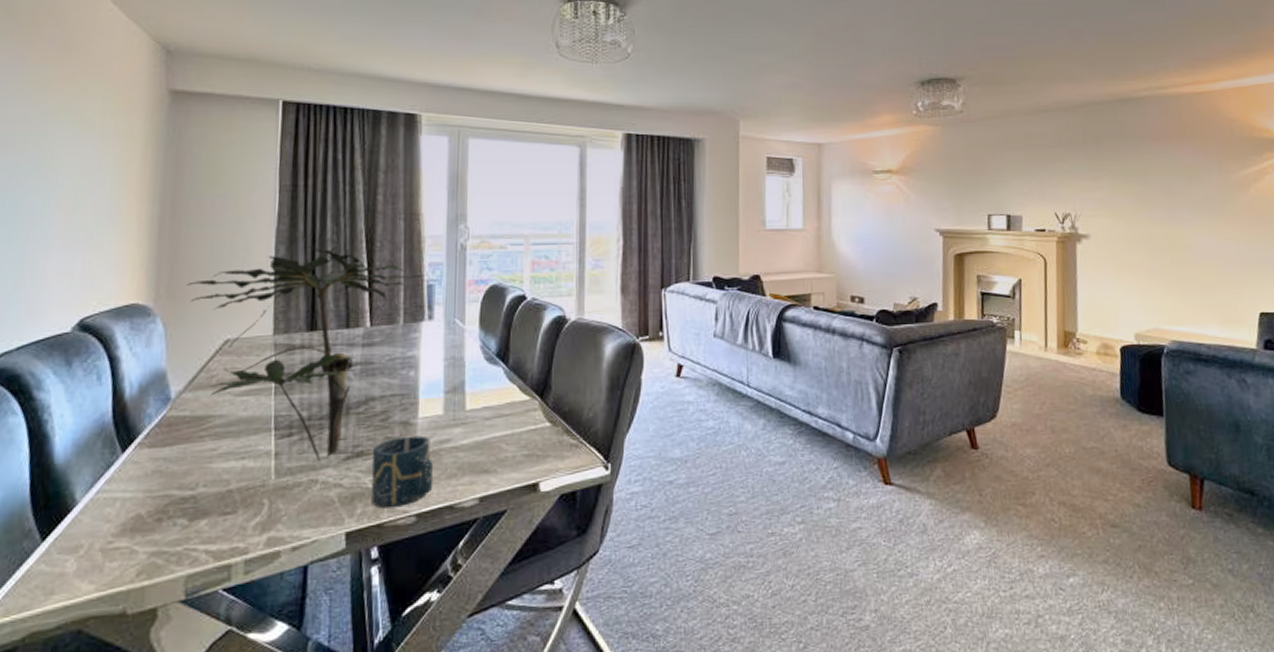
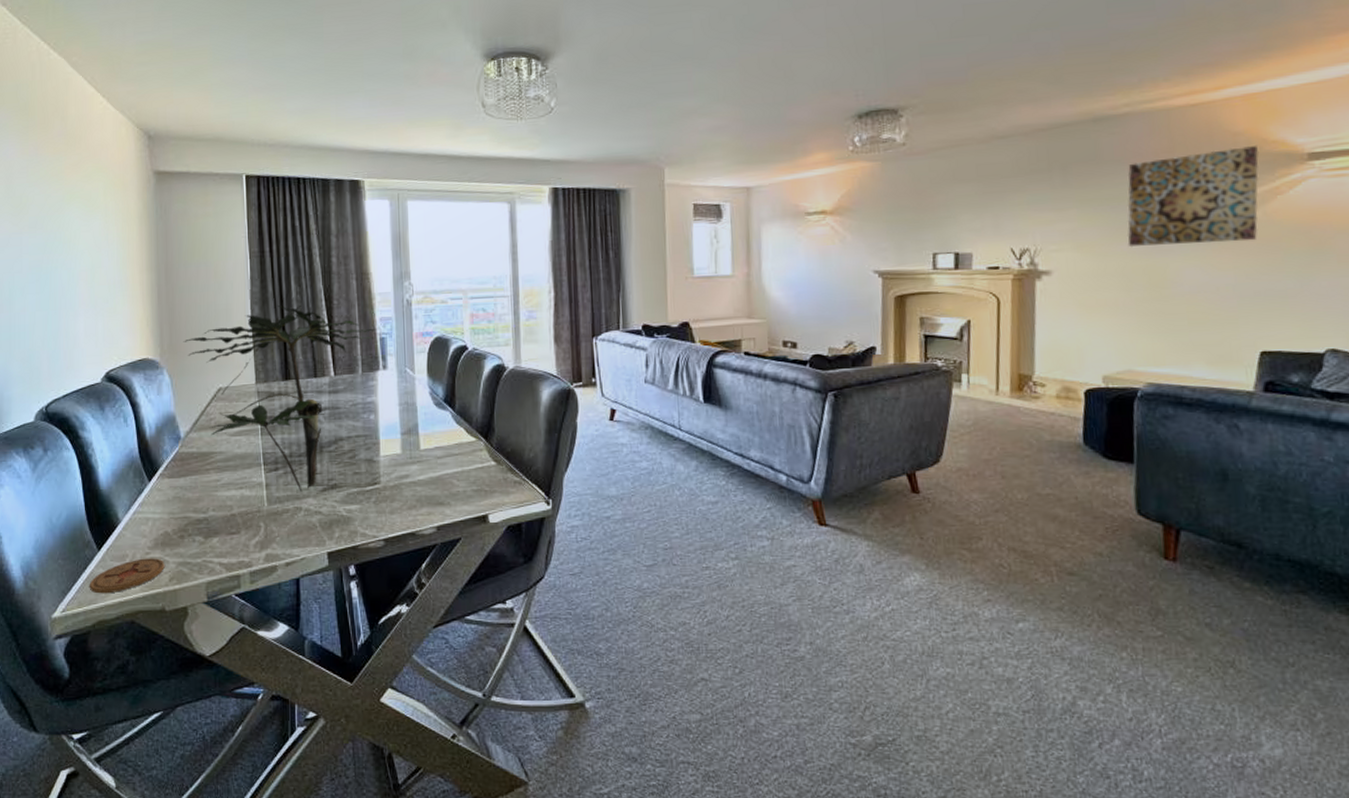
coaster: none [22,548,132,597] -> present [89,558,165,594]
cup: present [371,435,434,509] -> none [344,471,397,533]
wall art: none [1149,132,1253,216] -> present [1127,146,1259,248]

